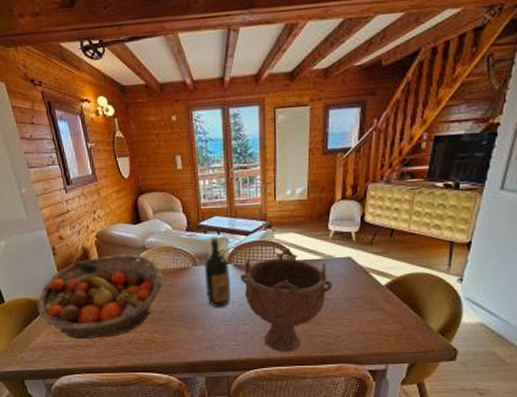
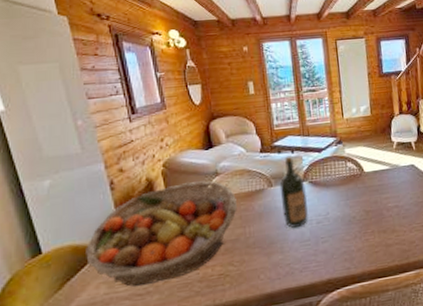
decorative bowl: present [241,248,333,352] -> none [316,161,402,266]

